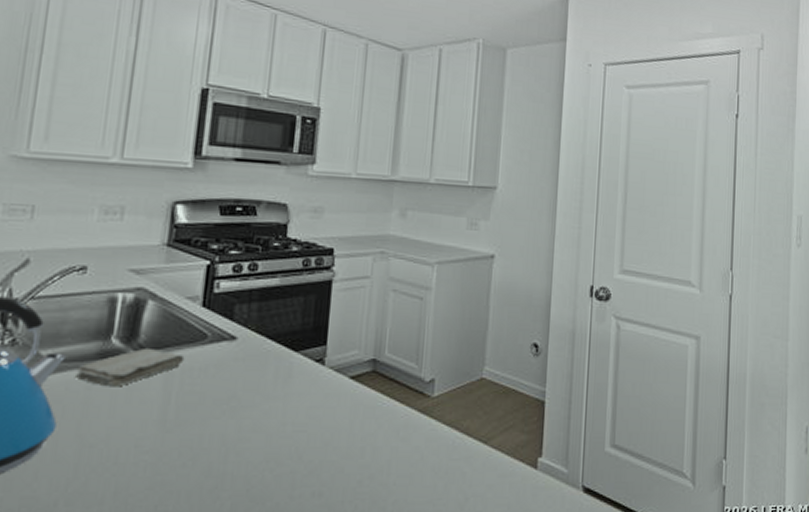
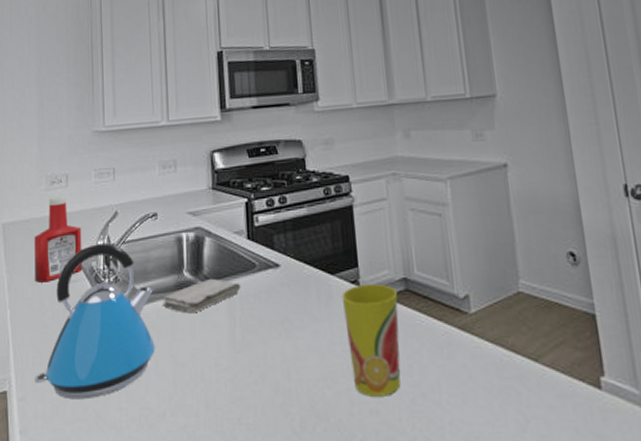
cup: none [300,363,364,479] -> present [341,283,401,396]

